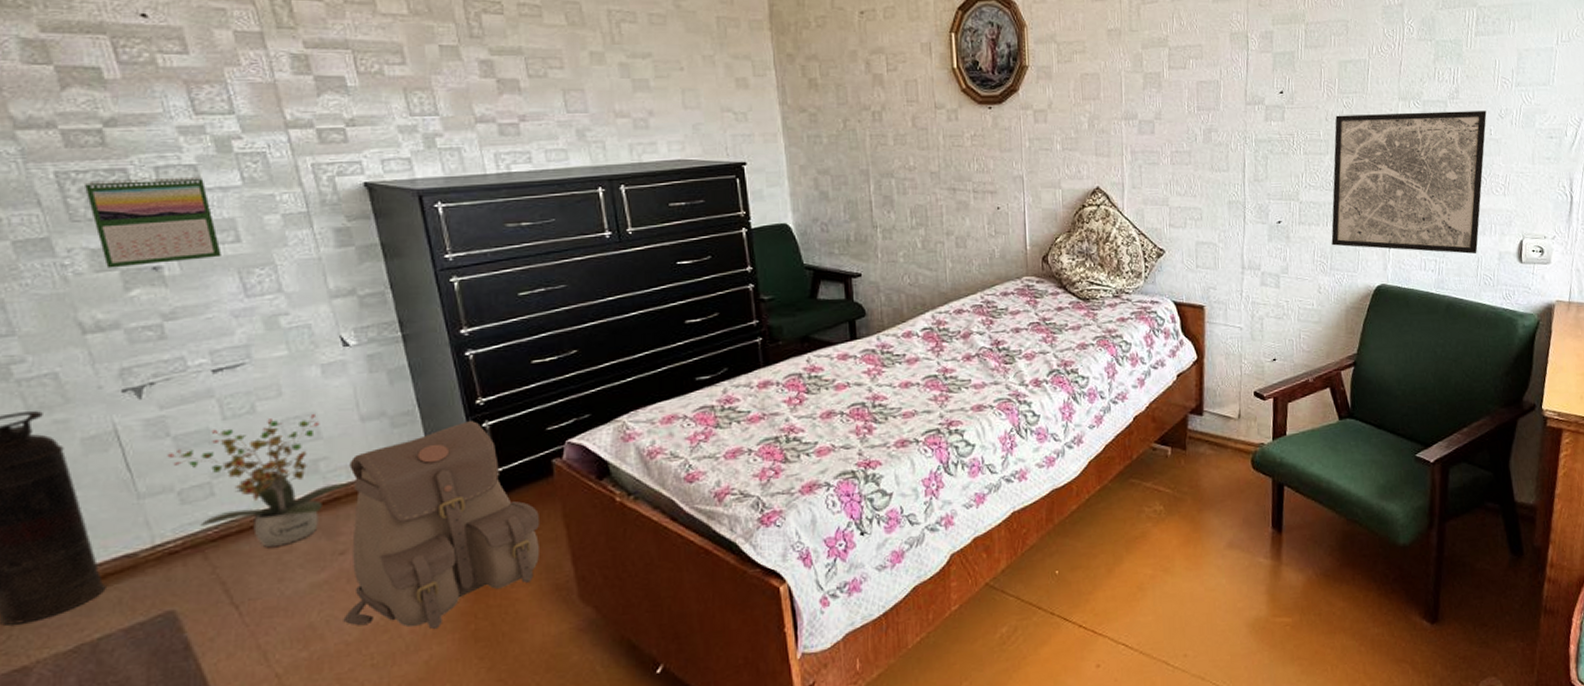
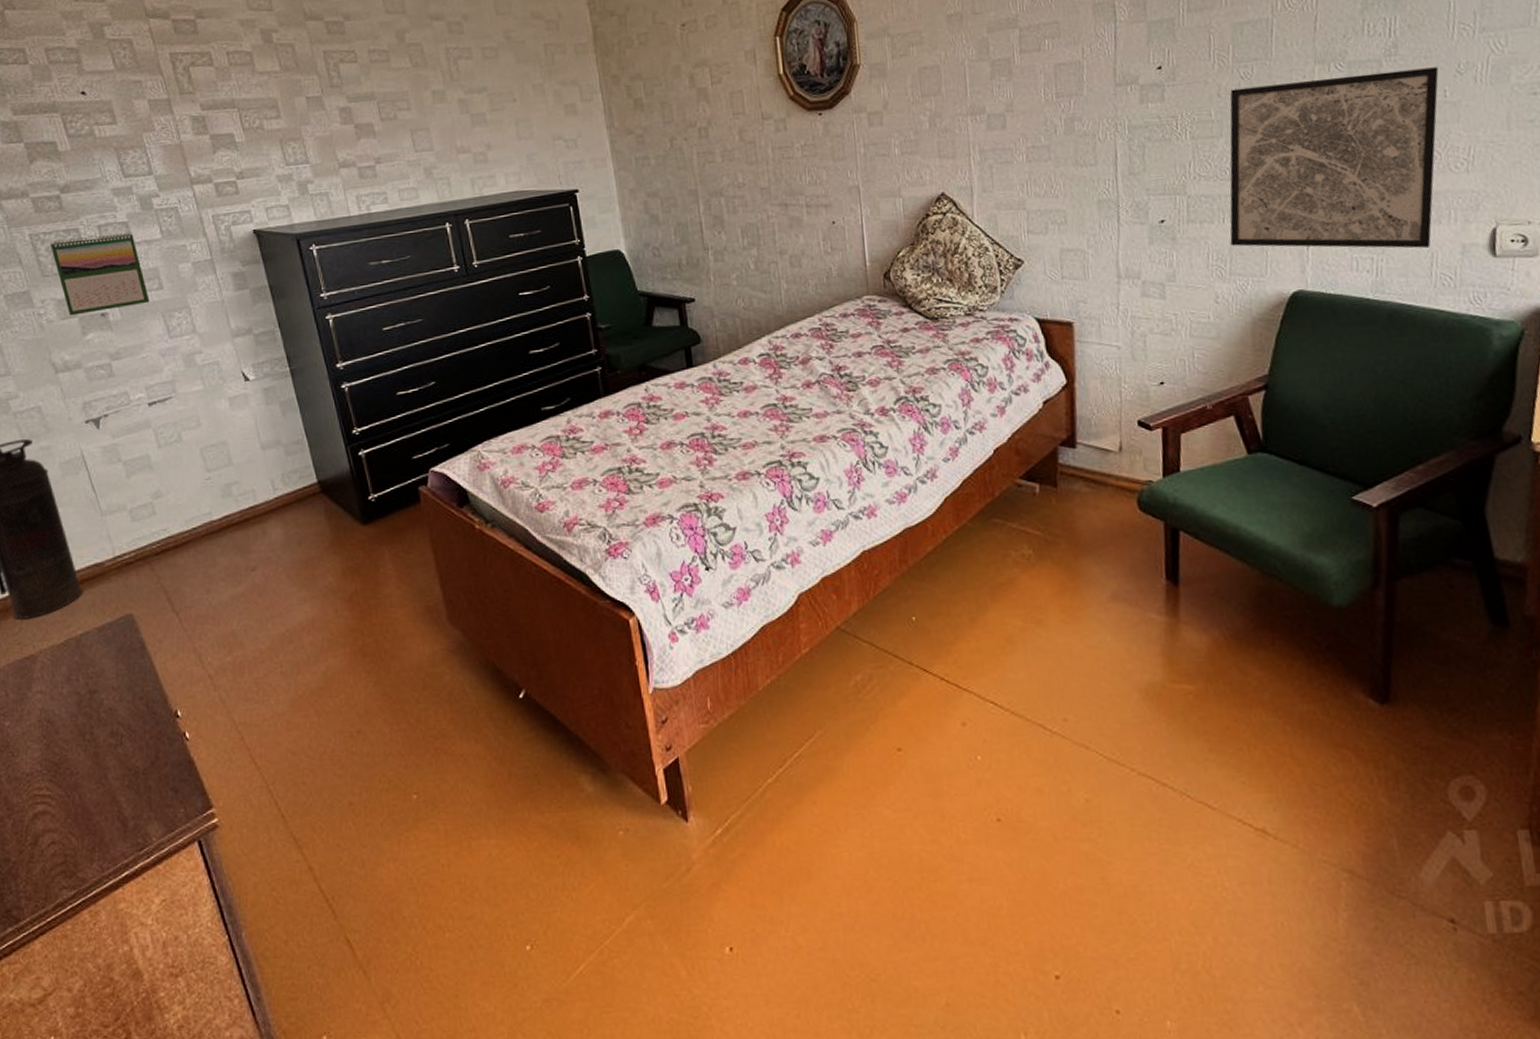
potted plant: present [167,414,349,548] -> none [120,443,256,562]
backpack: present [343,421,539,630] -> none [255,450,412,643]

